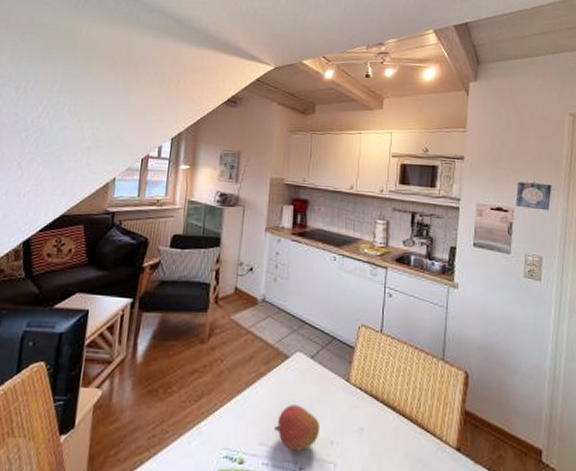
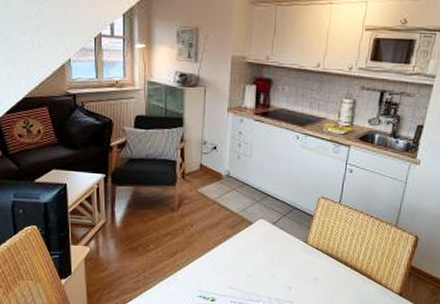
fruit: present [275,404,321,451] -> none [240,260,281,293]

